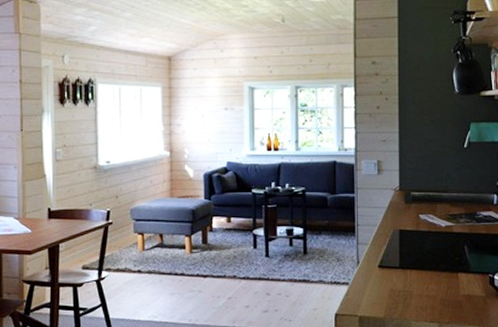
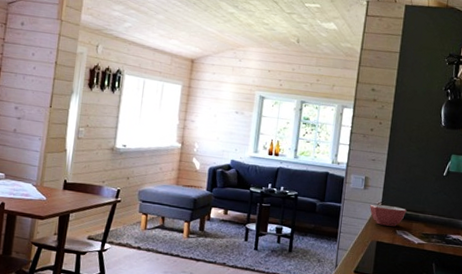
bowl: none [386,189,428,211] -> present [369,204,407,227]

